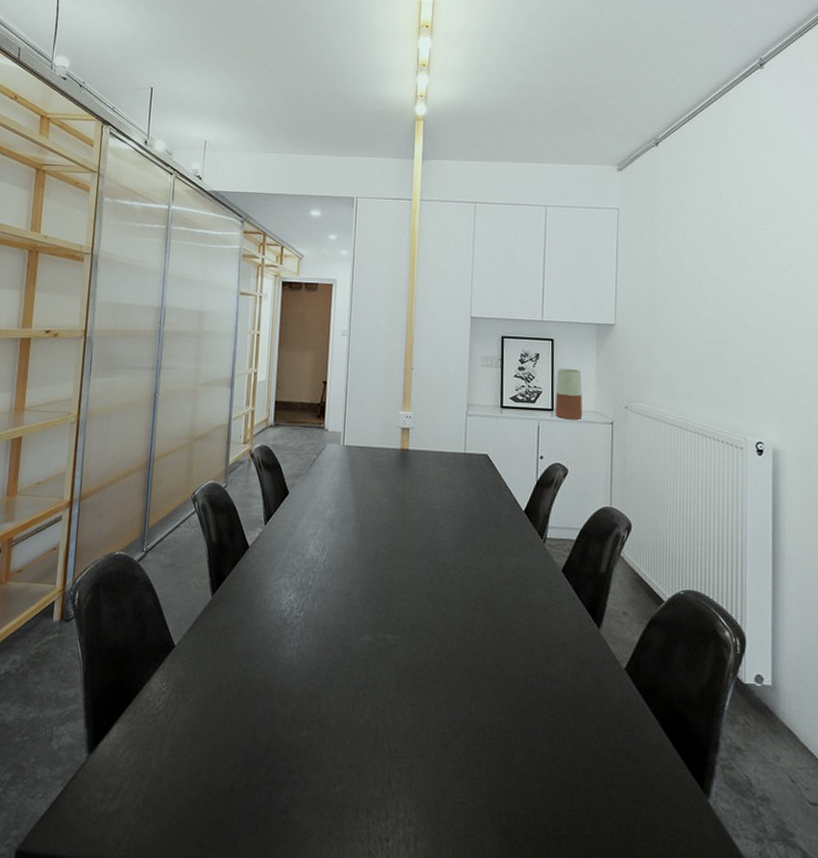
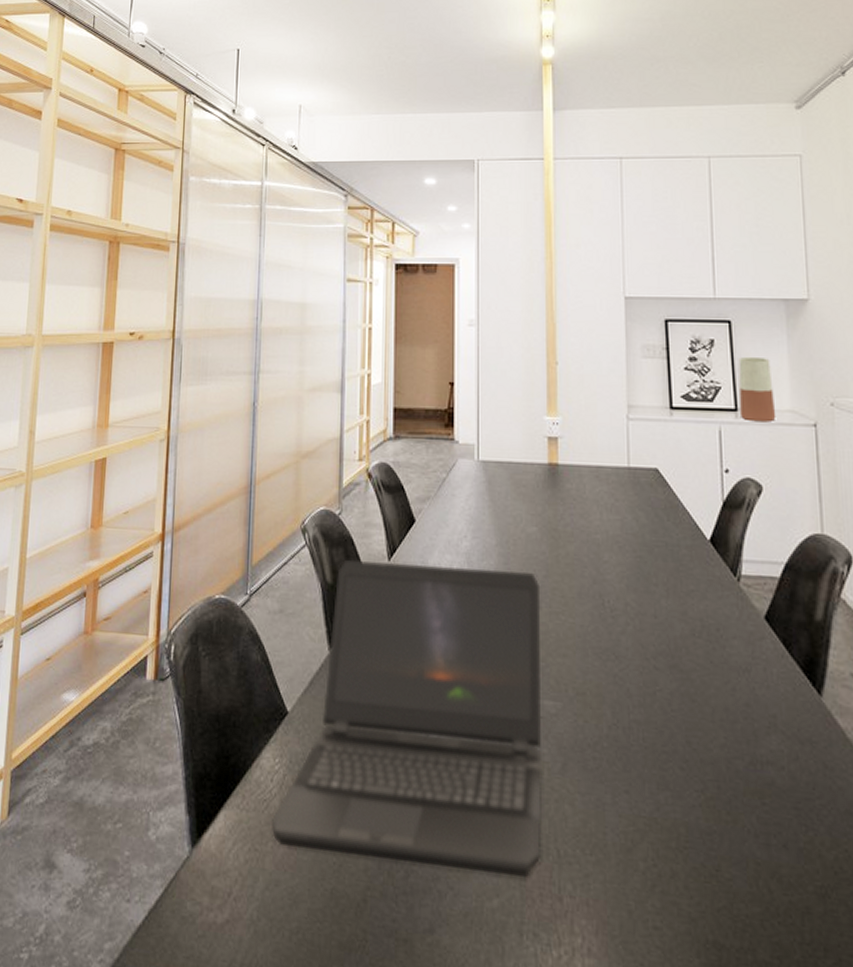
laptop computer: none [157,523,389,769] -> present [272,559,543,877]

